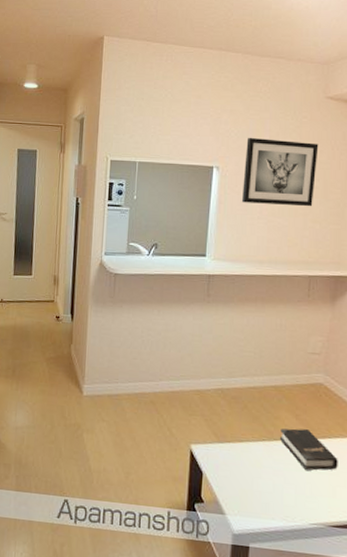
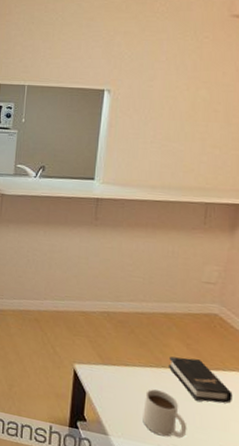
wall art: present [242,137,319,207] -> none [134,59,221,132]
mug: none [257,463,299,510] -> present [143,389,187,439]

